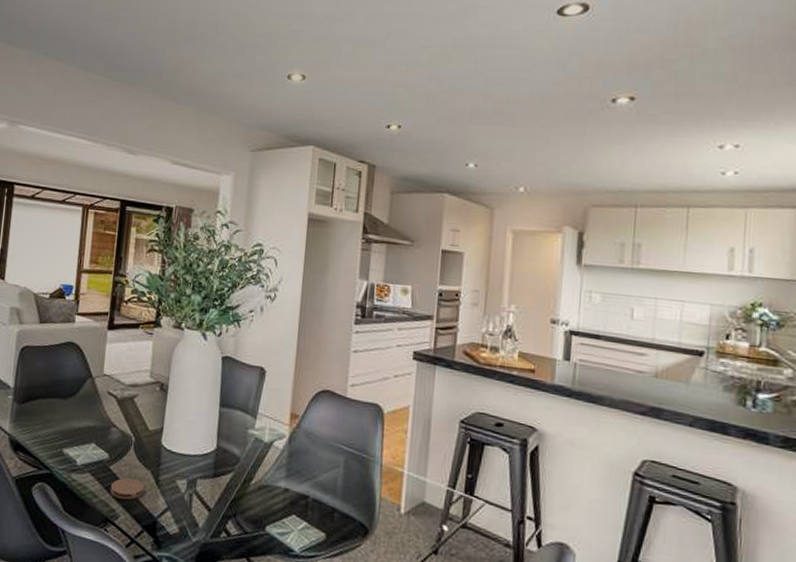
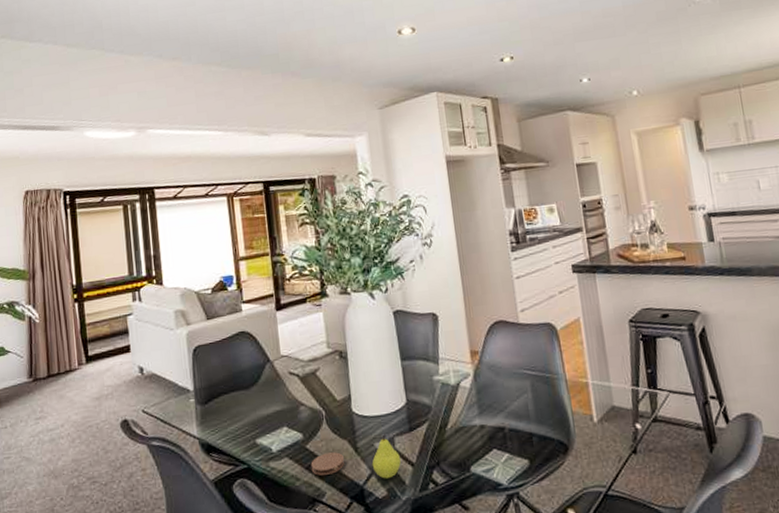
fruit: none [169,473,200,518] -> present [372,434,401,479]

